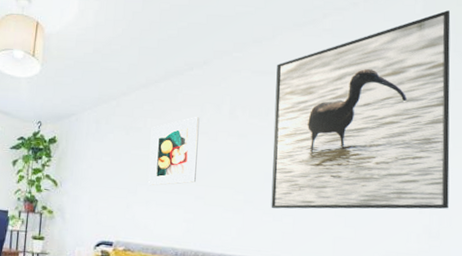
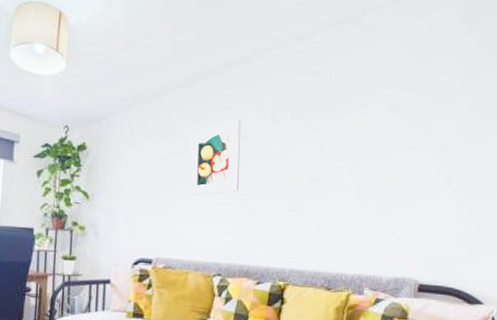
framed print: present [271,10,451,210] -> none [315,10,485,217]

